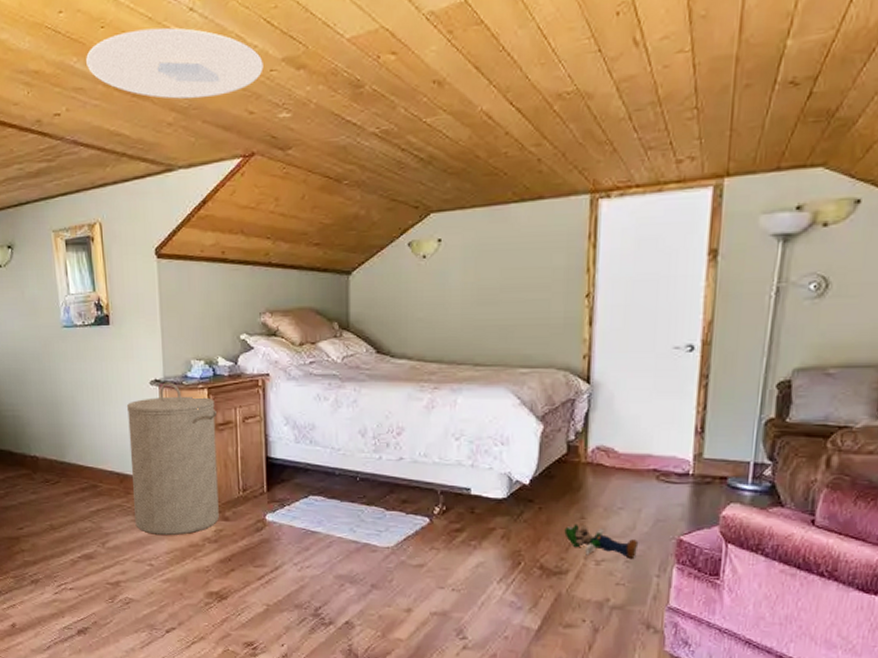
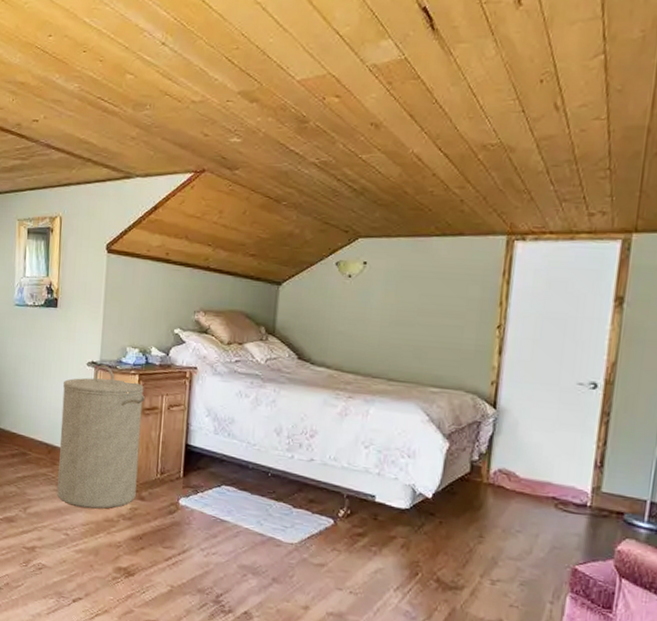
ceiling light: present [86,27,263,99] -> none [67,56,221,119]
plush toy: present [564,524,639,558] -> none [462,541,535,582]

